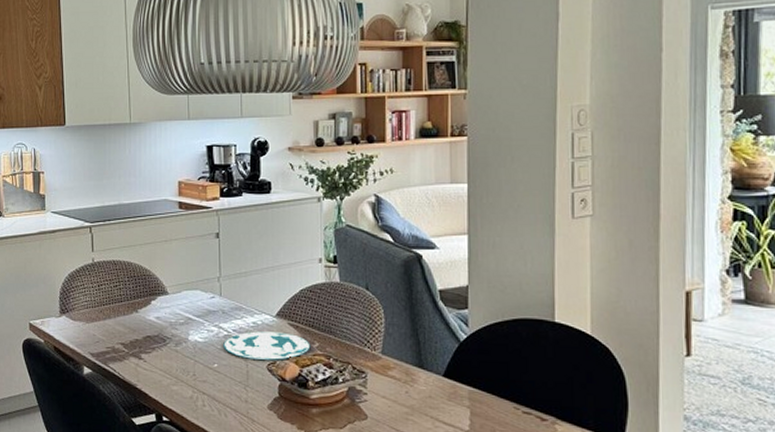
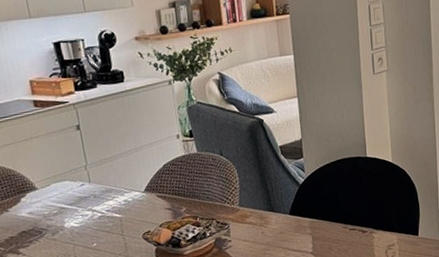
plate: present [223,331,311,360] -> none [99,204,179,233]

